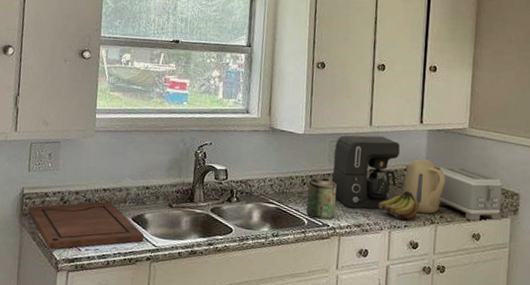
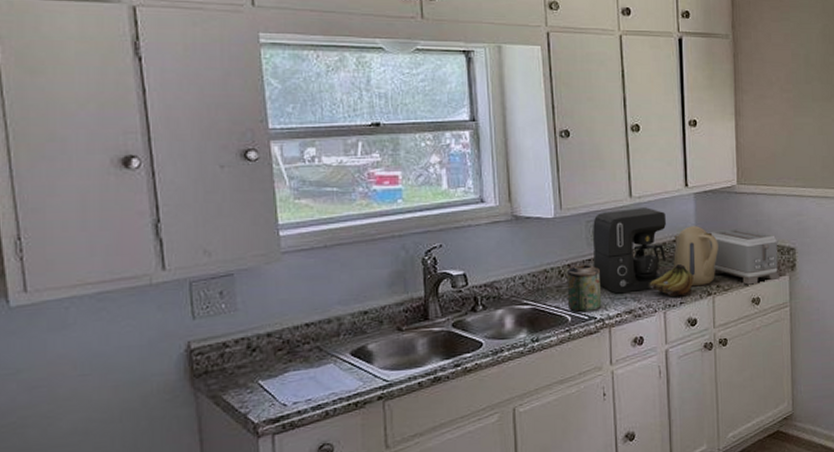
cutting board: present [28,201,144,250] -> none [202,339,371,413]

